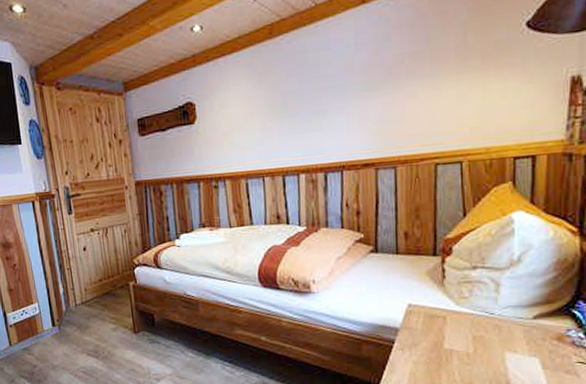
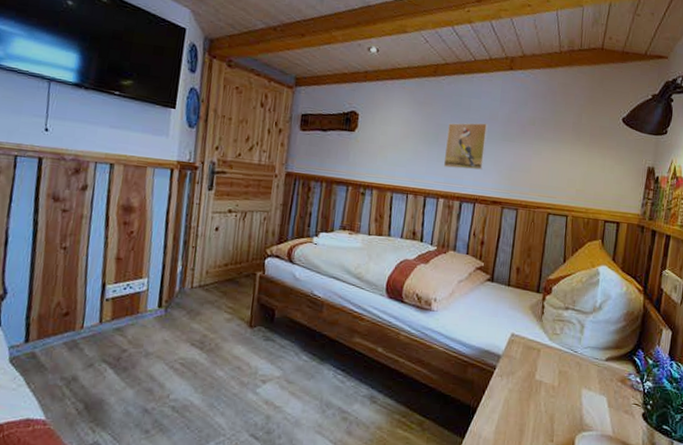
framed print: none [297,76,347,140] -> present [443,122,488,170]

